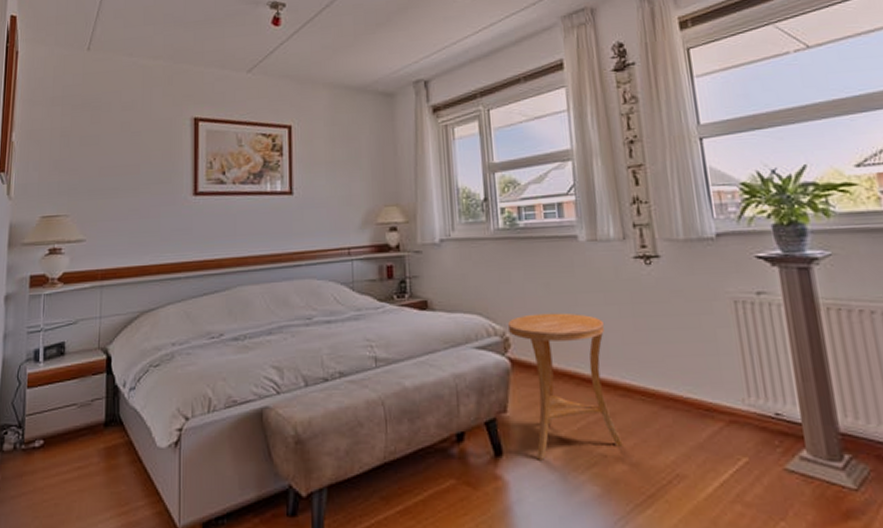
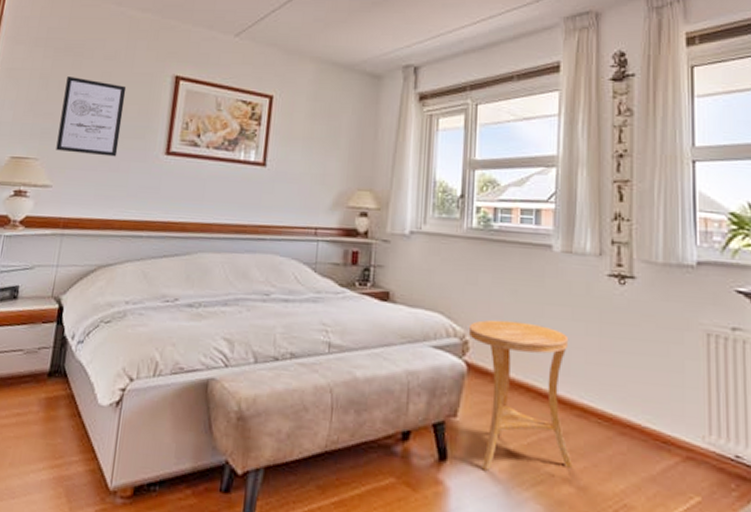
wall art: none [85,131,147,205] -> present [56,76,127,157]

